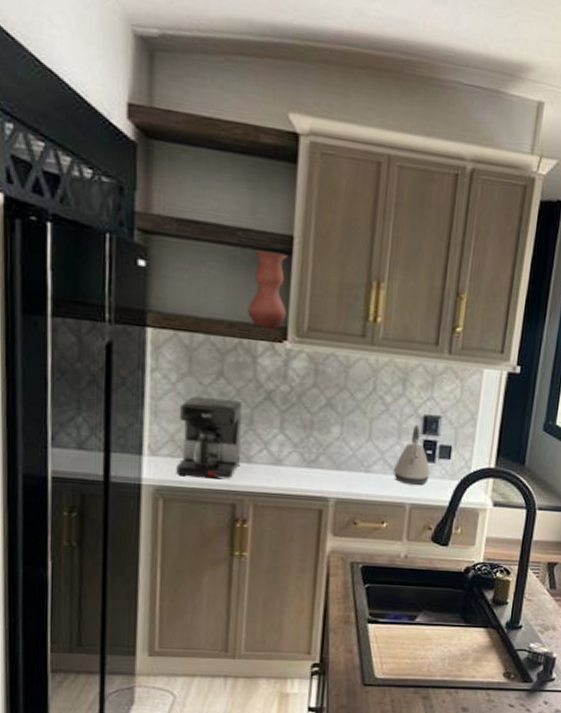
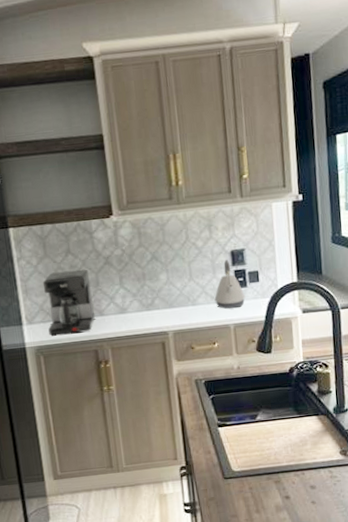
vase: present [247,250,288,330] -> none [75,149,109,211]

